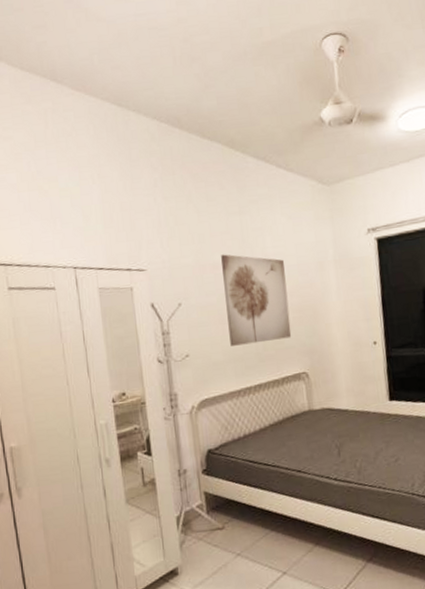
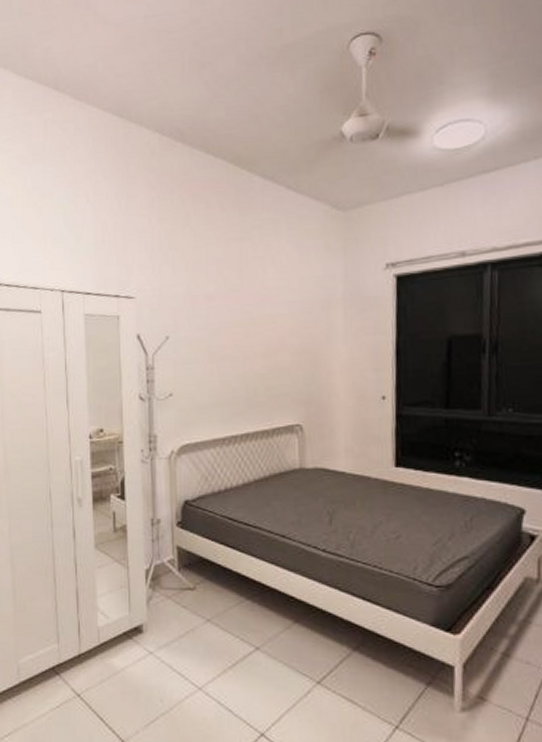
wall art: present [221,254,292,346] -> none [216,284,288,388]

